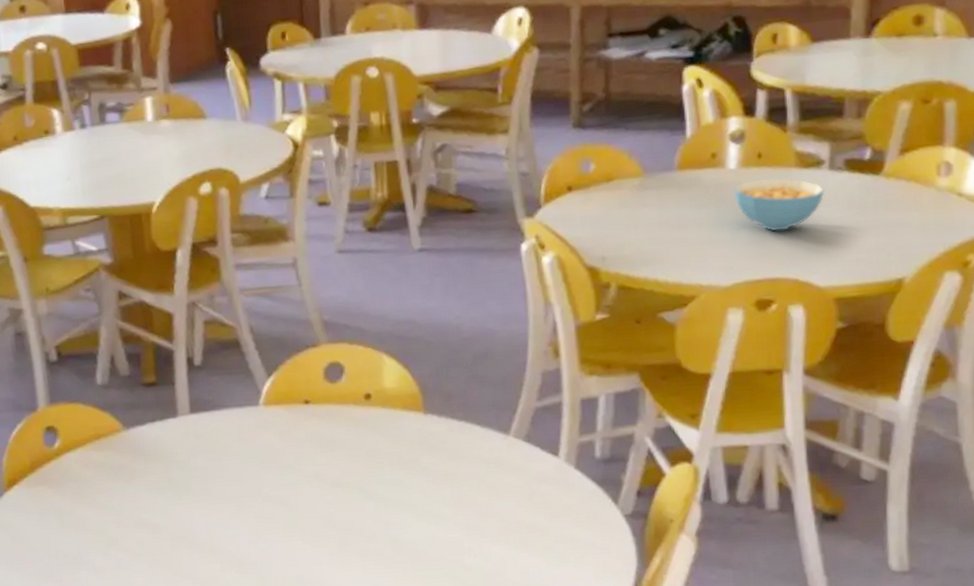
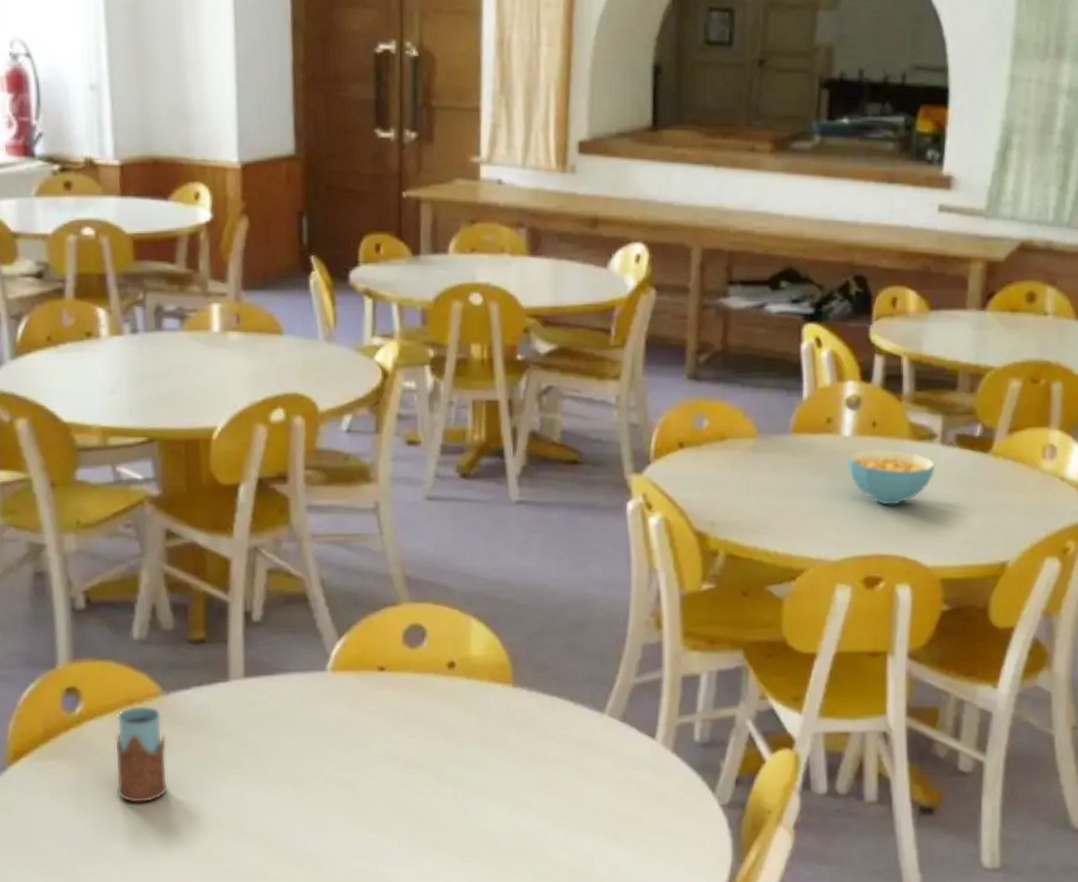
drinking glass: none [87,440,133,521] -> present [115,705,168,803]

